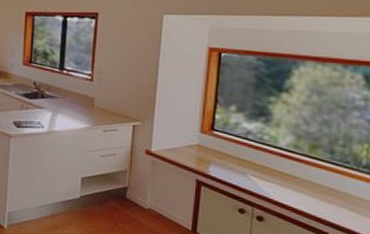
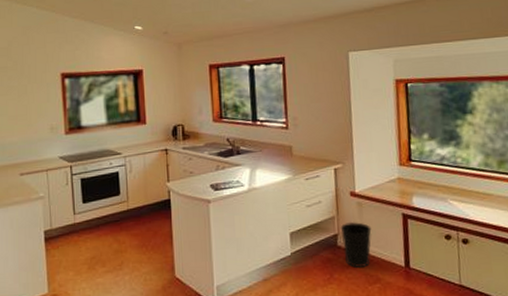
wastebasket: none [131,177,163,223] -> present [340,221,372,268]

